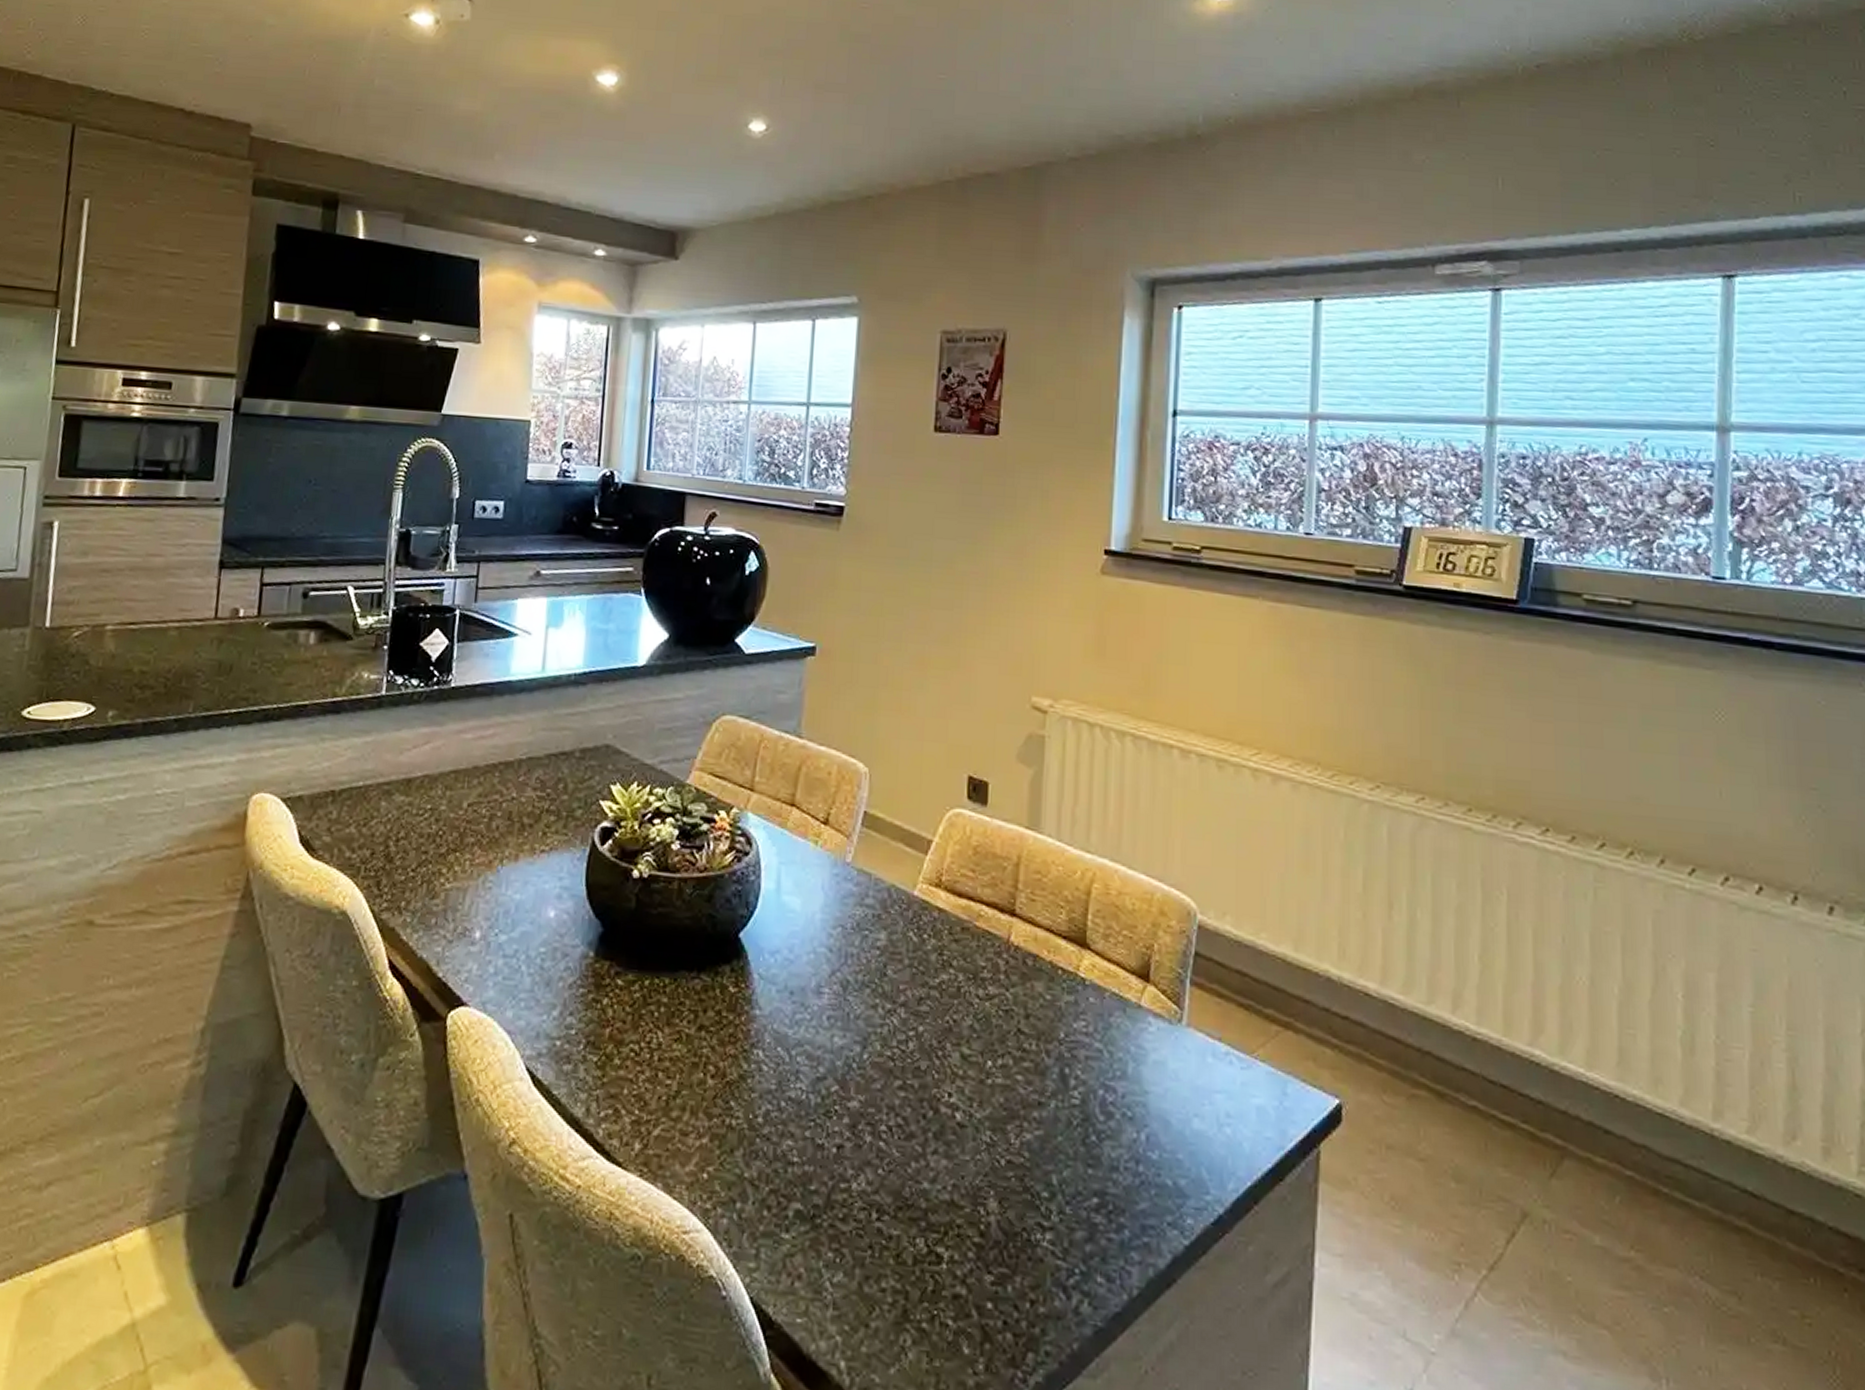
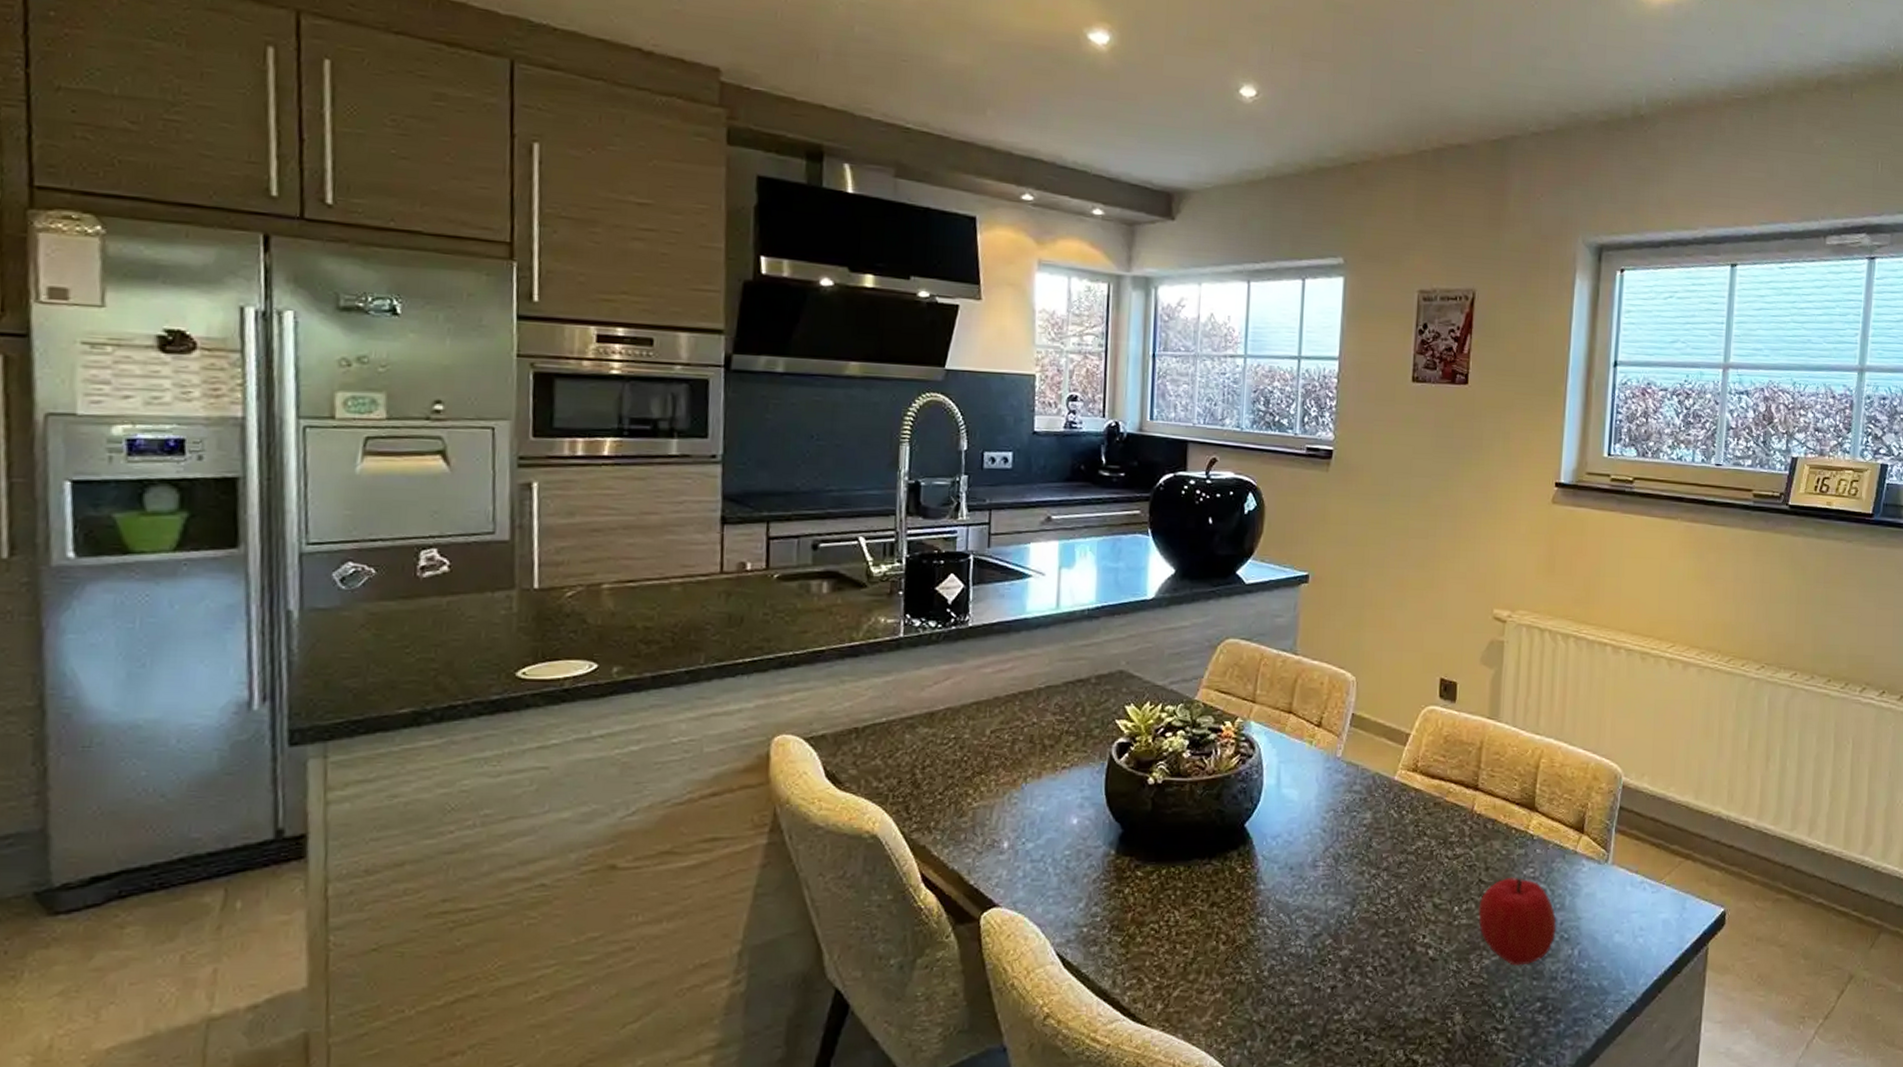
fruit: none [1017,1029,1117,1146] -> present [1478,877,1557,966]

